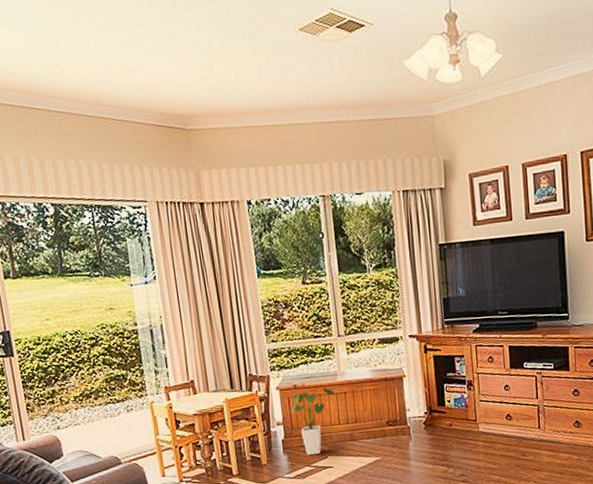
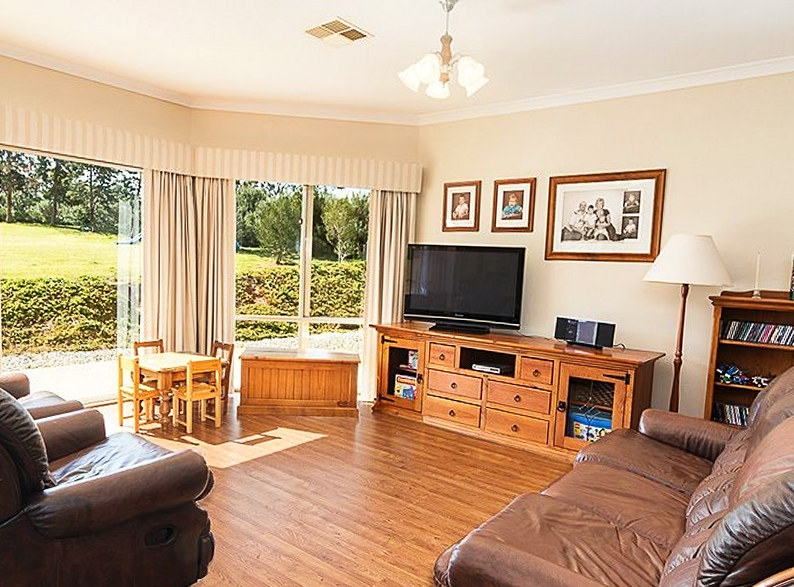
house plant: present [291,387,336,456] -> none [250,362,294,425]

